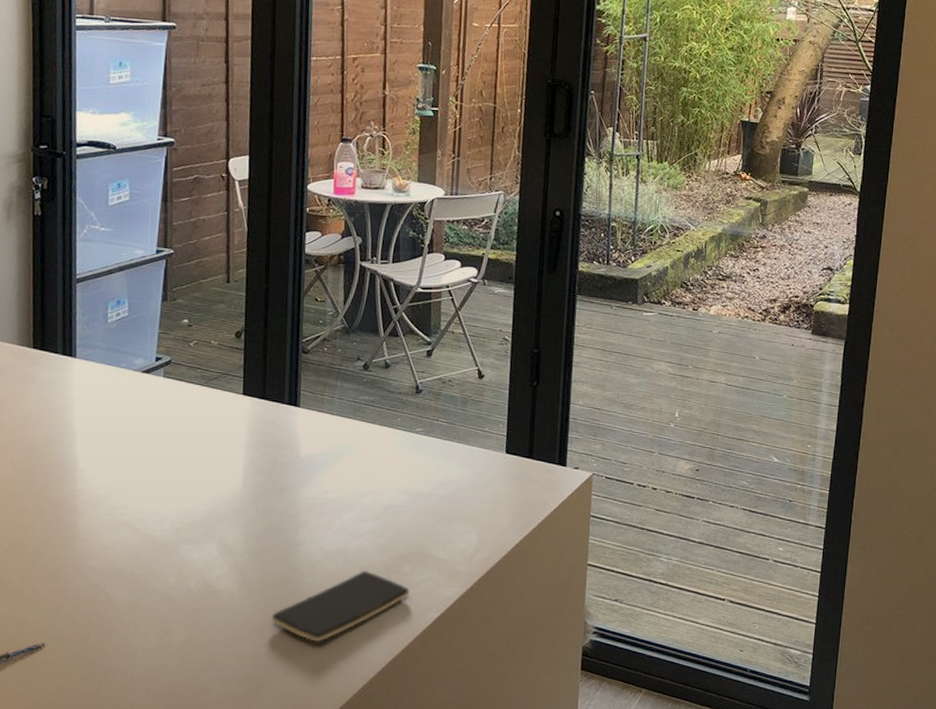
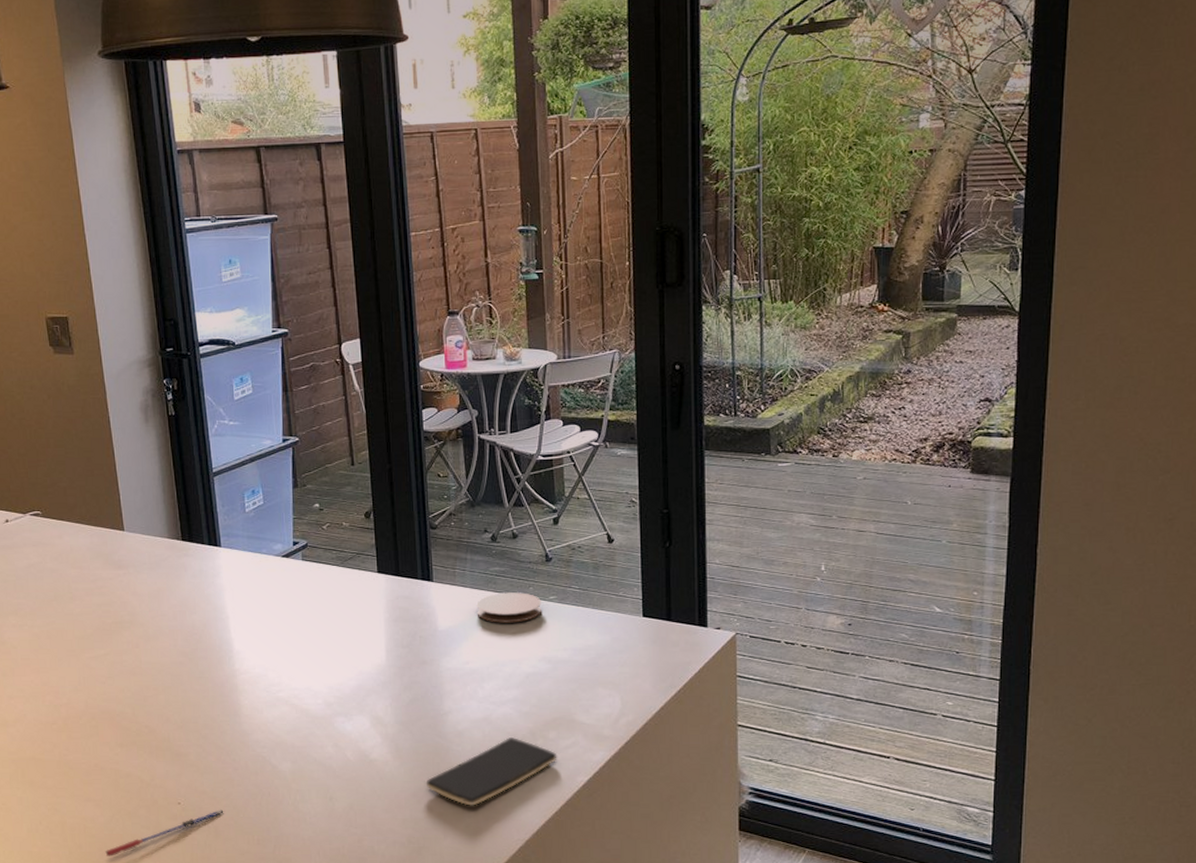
coaster: none [341,422,408,454] -> present [476,592,541,623]

